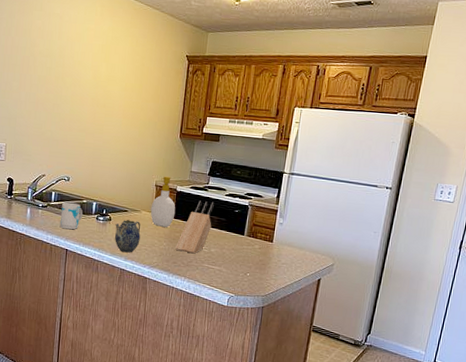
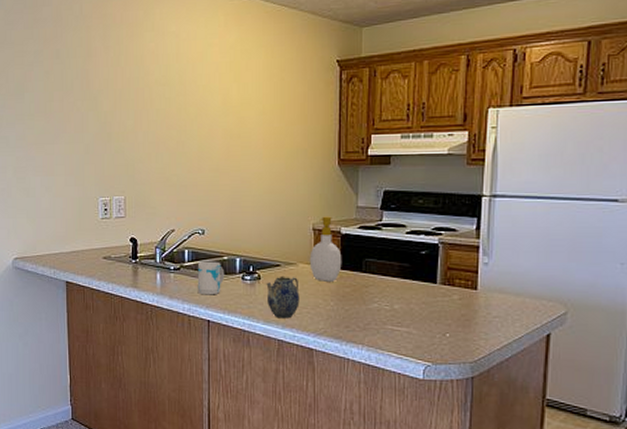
knife block: present [175,200,214,254] -> none [347,243,392,313]

